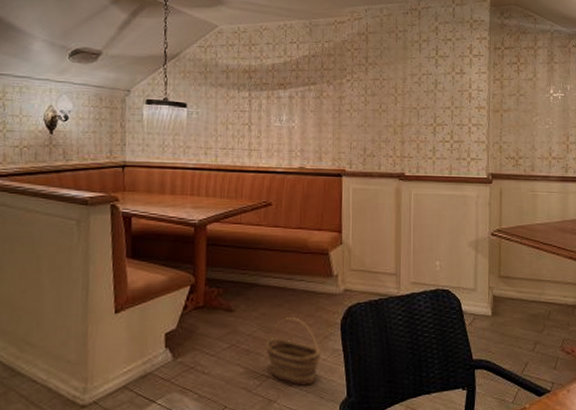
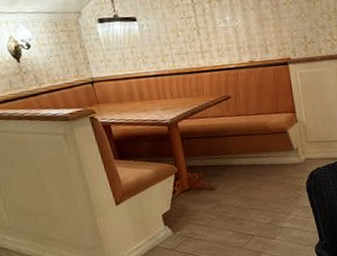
basket: present [267,317,321,386] -> none [247,187,294,238]

